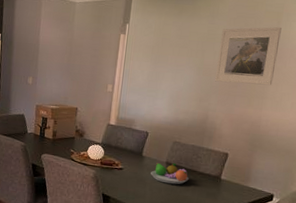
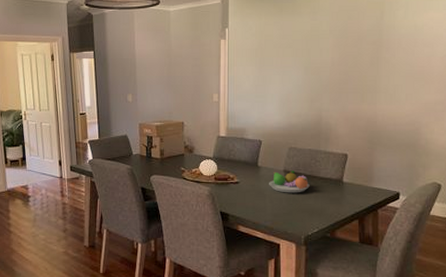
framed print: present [215,27,282,86] -> none [325,17,386,80]

